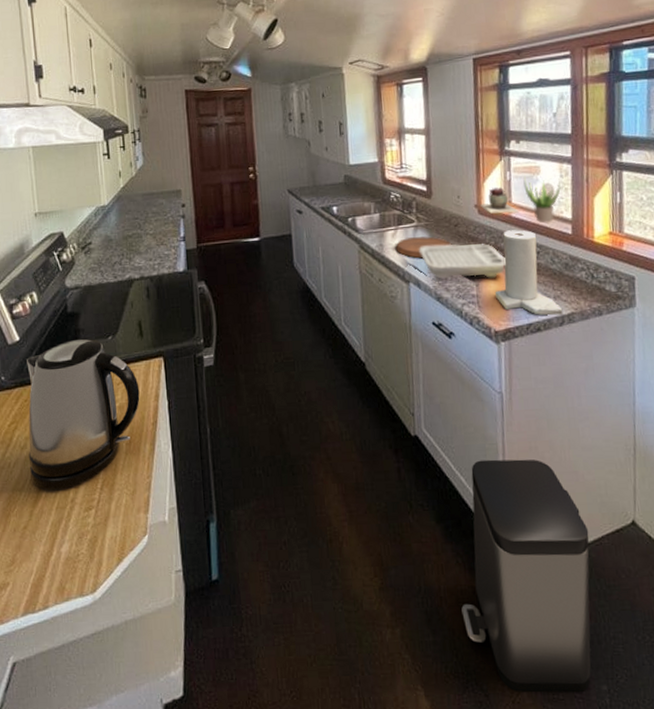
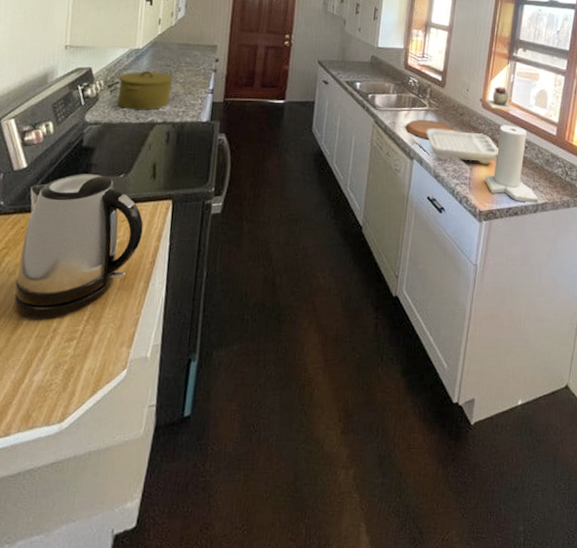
cooking pot: none [90,226,144,270] -> present [118,70,174,111]
pedal bin: present [461,459,591,693] -> none [411,323,530,533]
potted plant: present [523,178,561,224] -> none [523,82,554,124]

